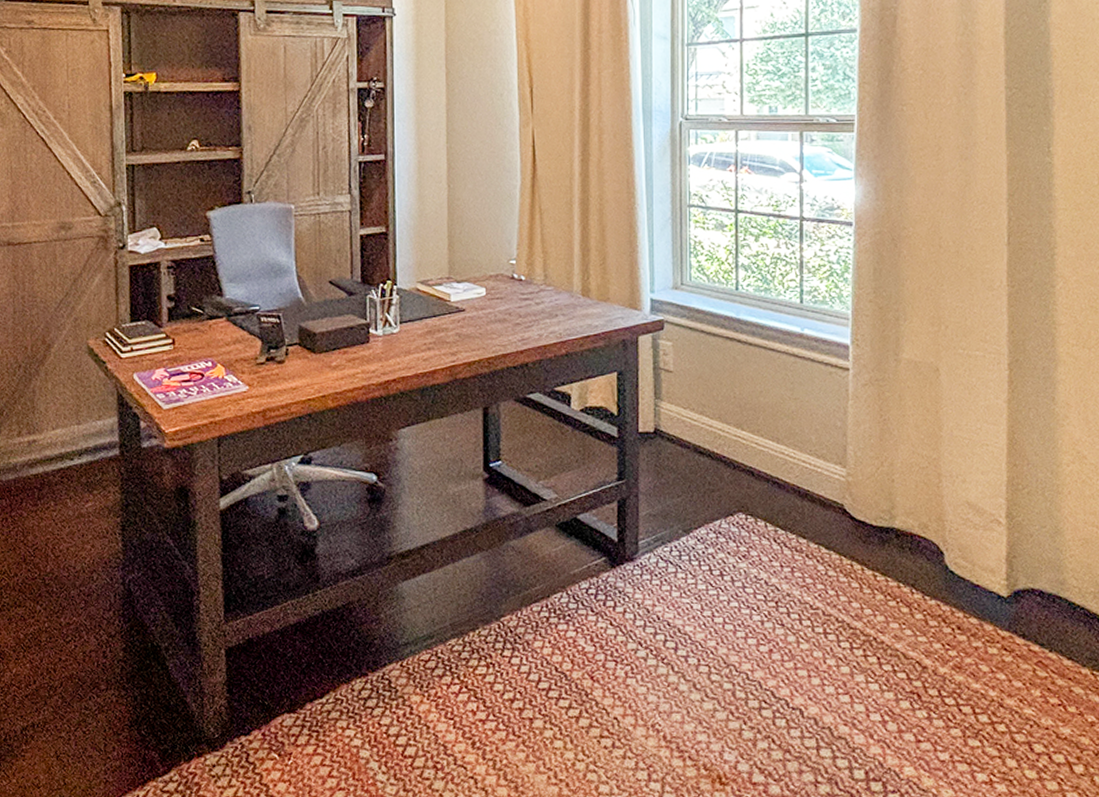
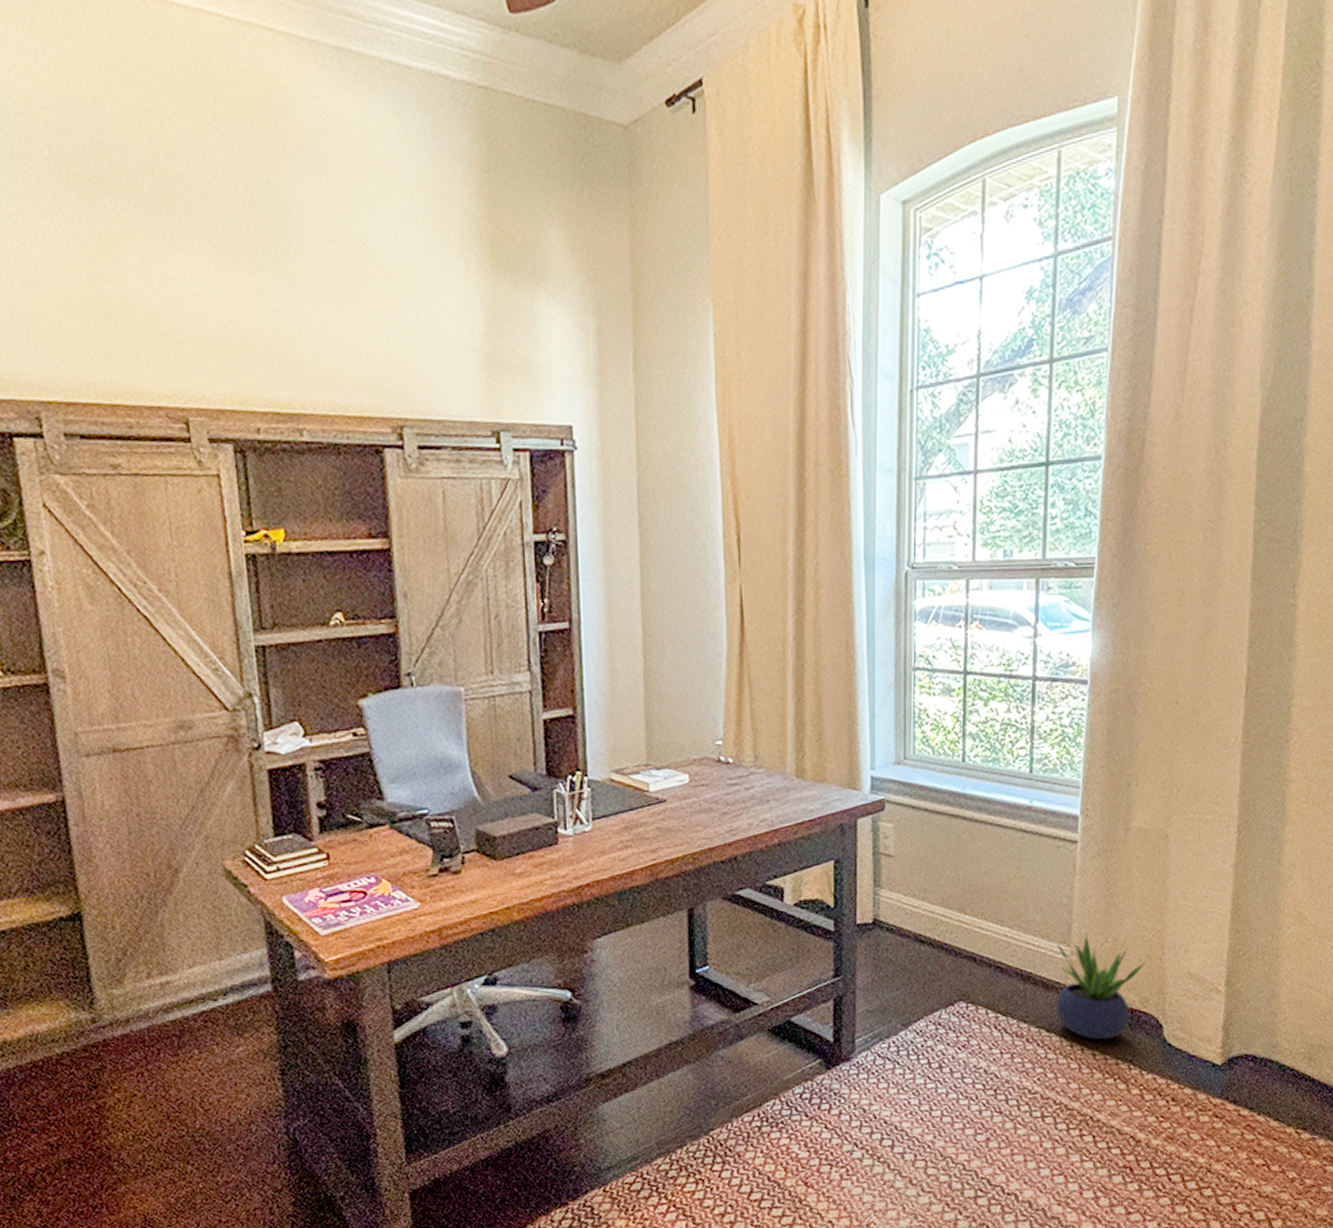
potted plant: none [833,455,923,562] -> present [1057,932,1146,1040]

